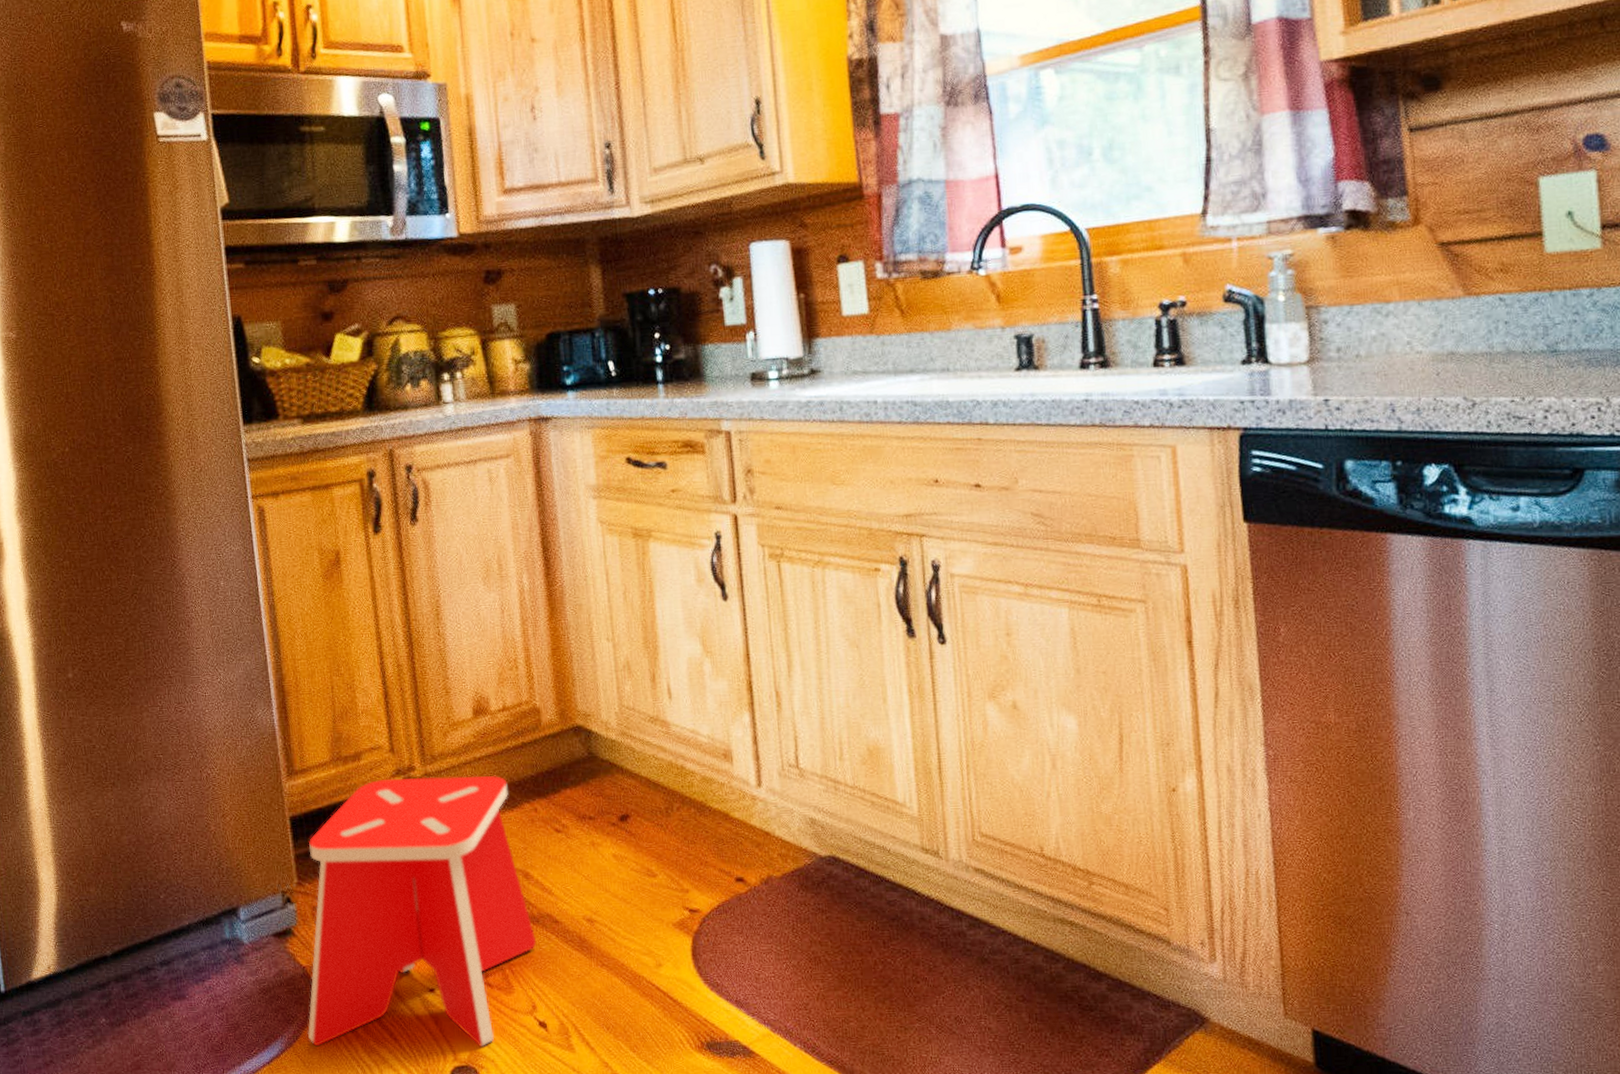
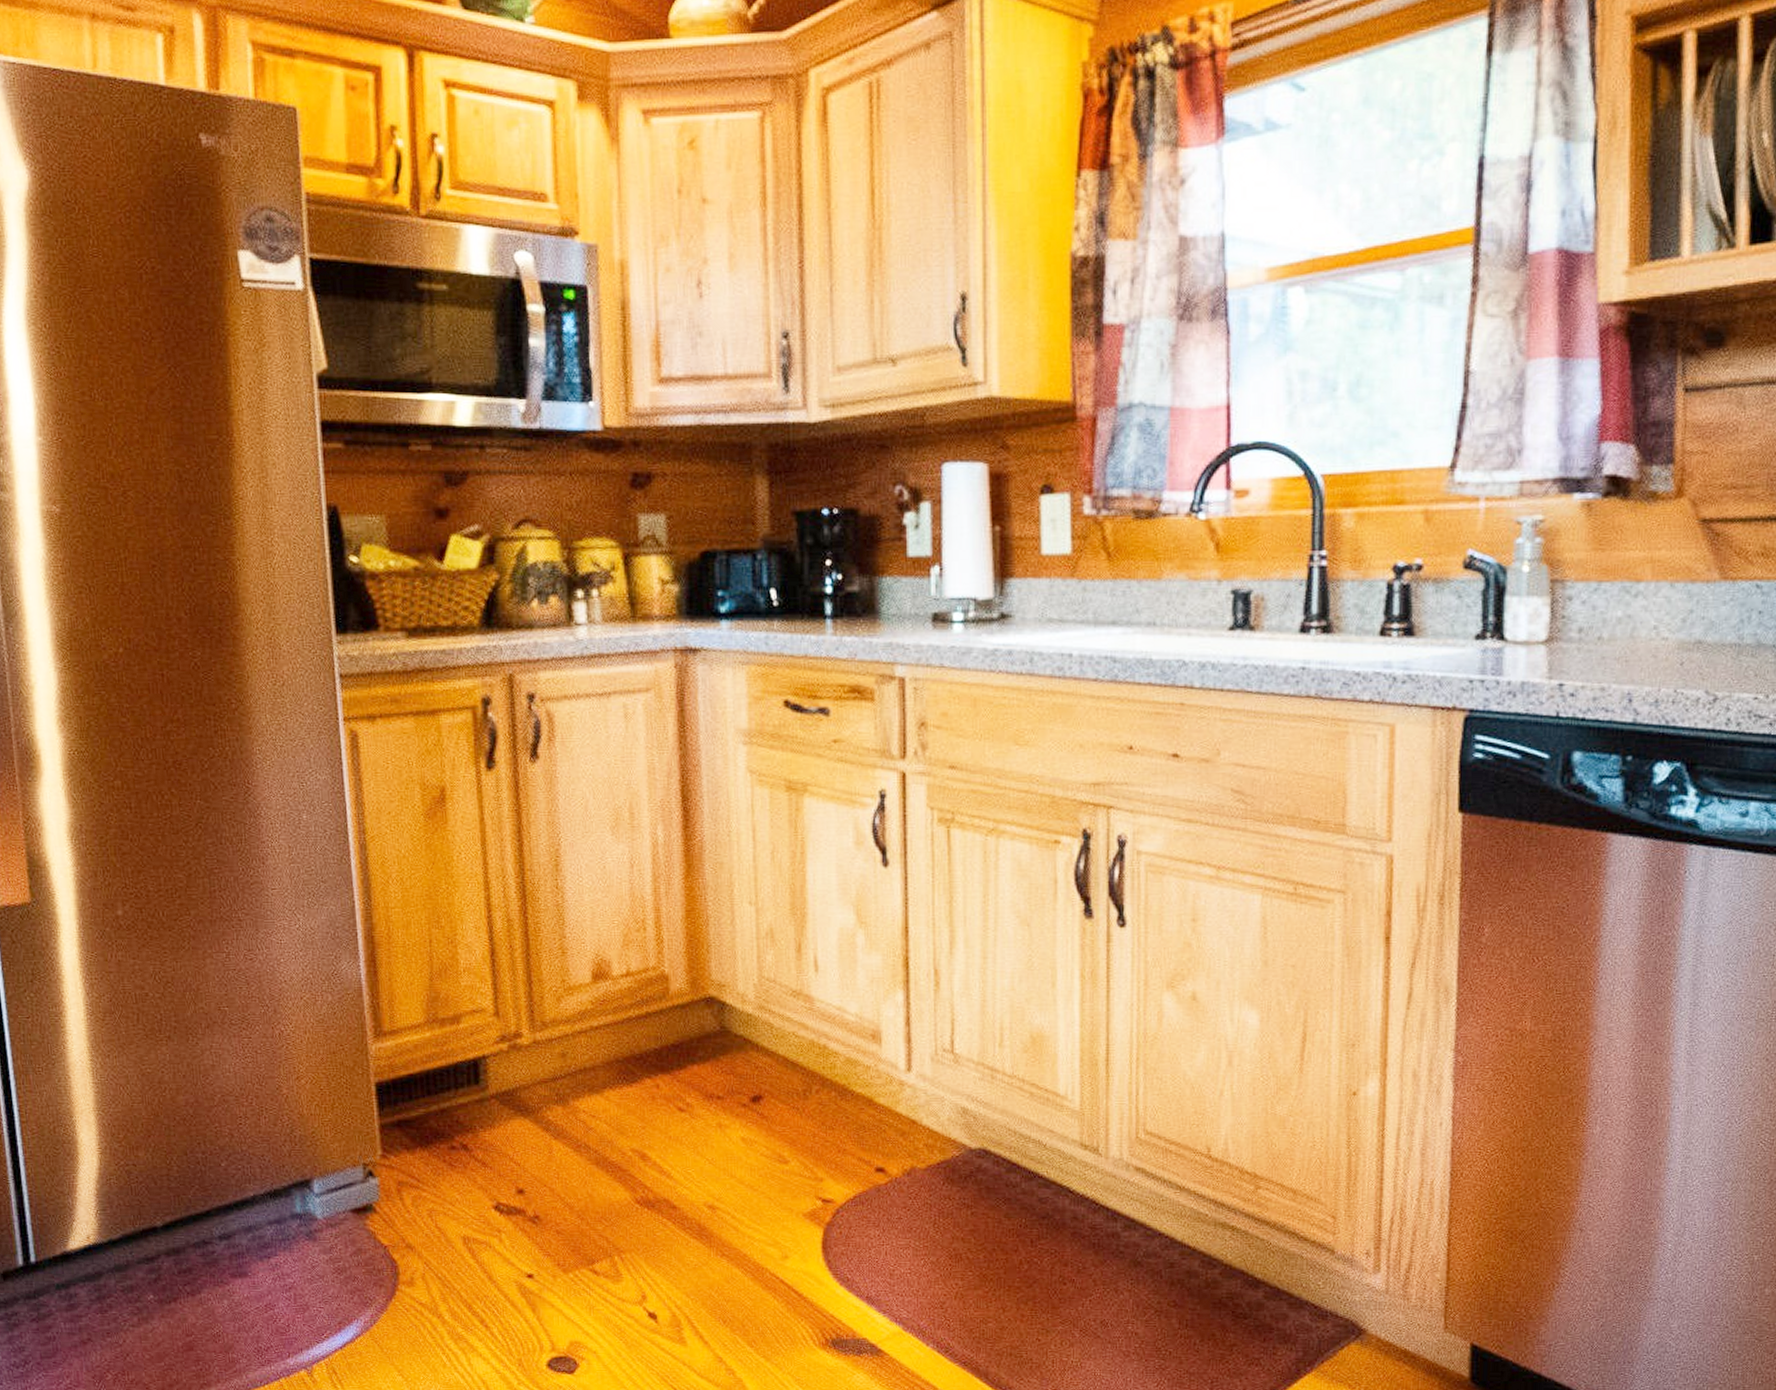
step stool: present [308,775,537,1048] -> none [387,1045,651,1338]

